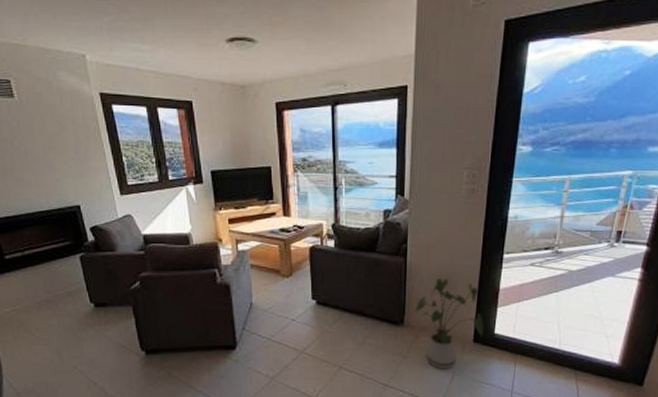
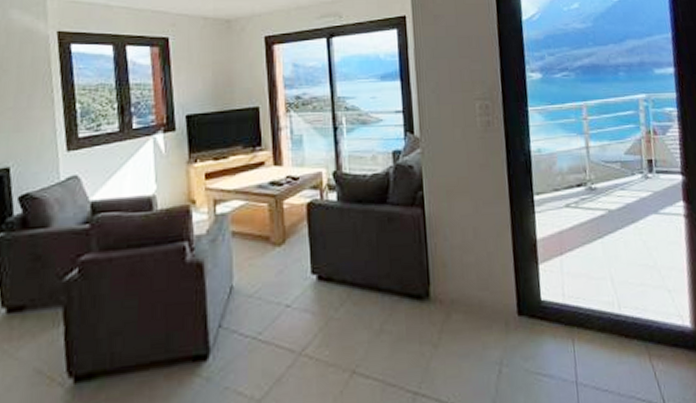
house plant: present [415,278,484,369] -> none [441,231,528,360]

